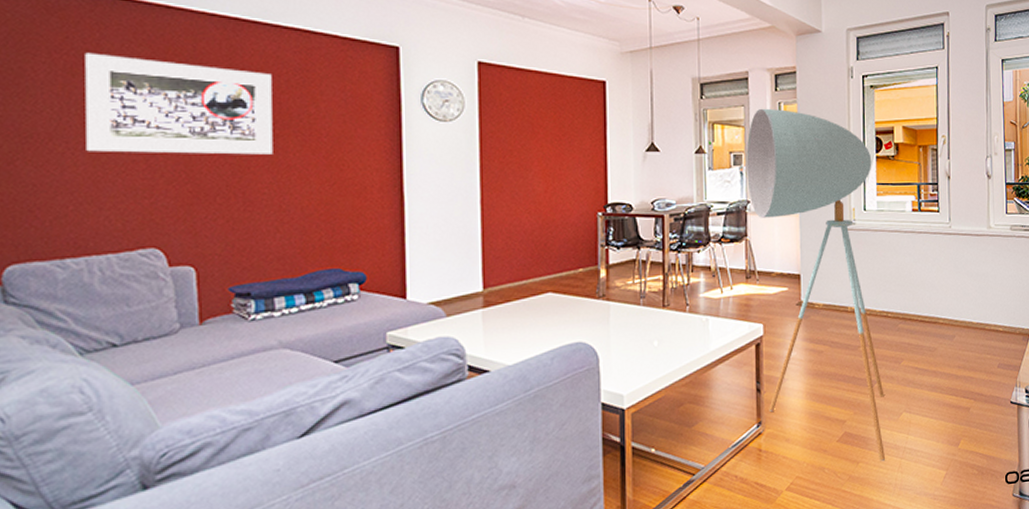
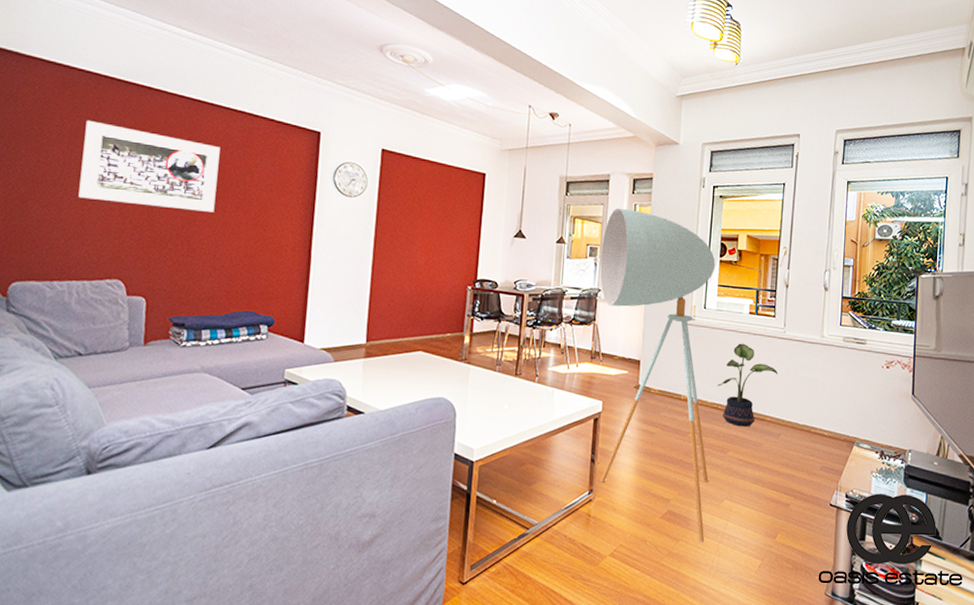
potted plant: none [885,243,947,333] -> present [718,343,778,427]

